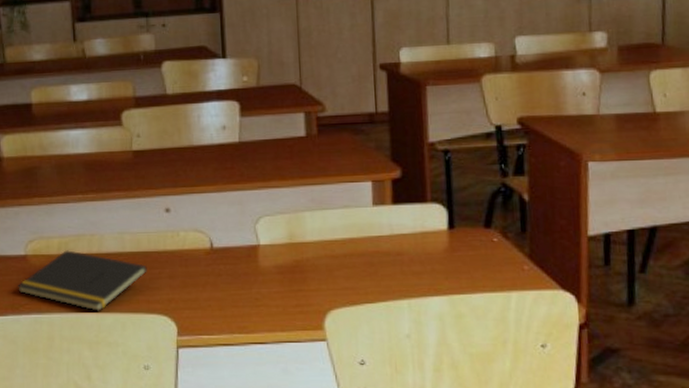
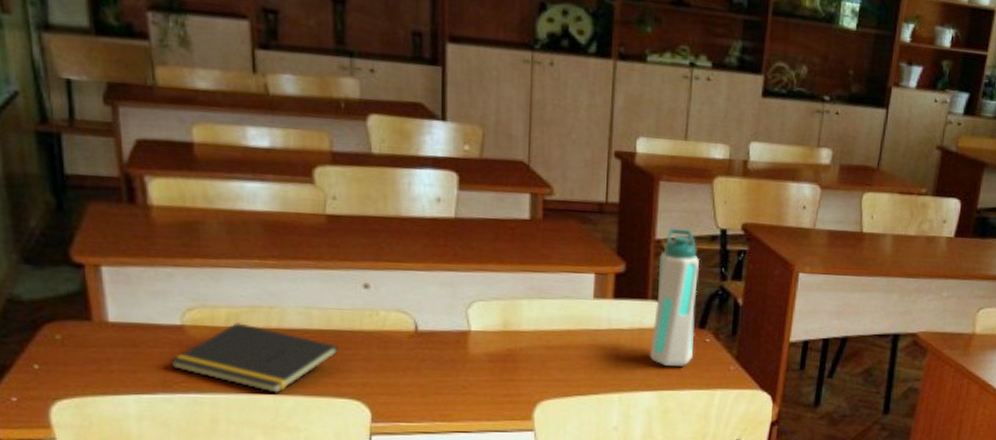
water bottle: none [434,129,481,269] -> present [650,228,700,366]

